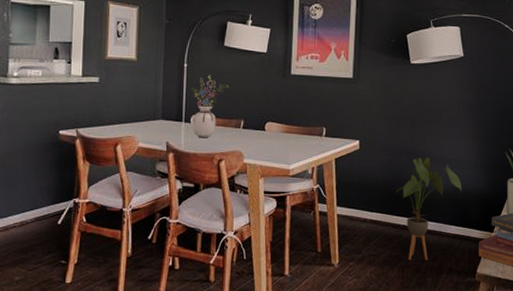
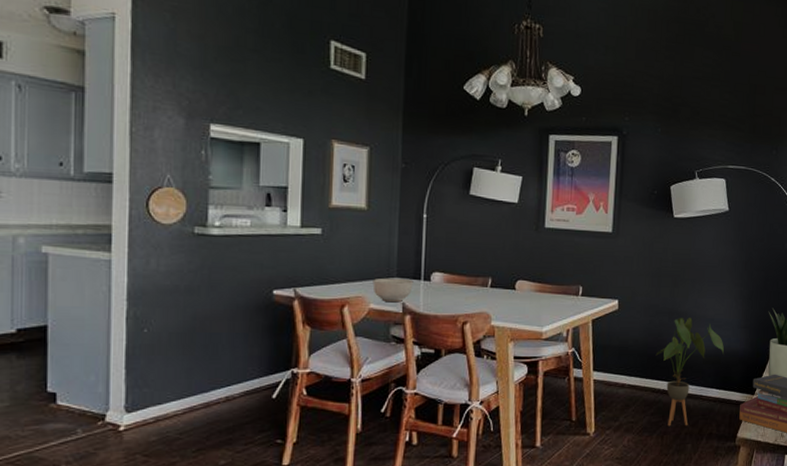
bowl: none [141,120,176,142] -> present [372,277,414,303]
bouquet: present [190,74,230,137] -> none [430,226,476,297]

